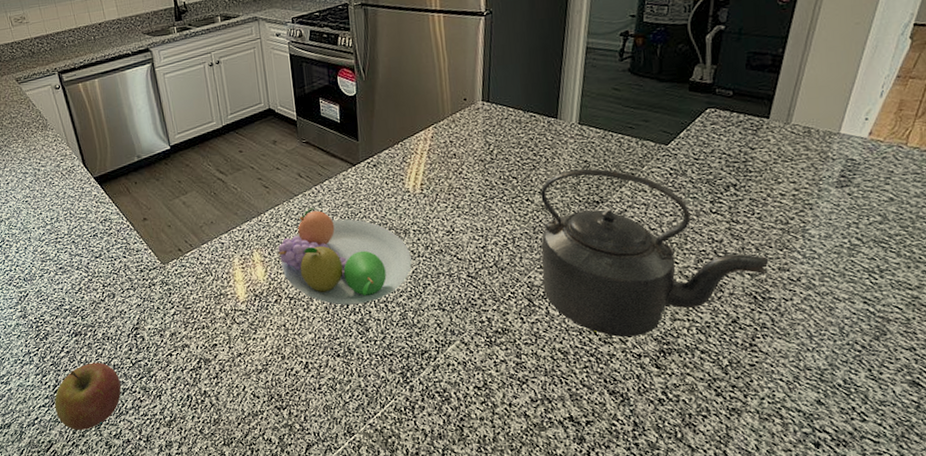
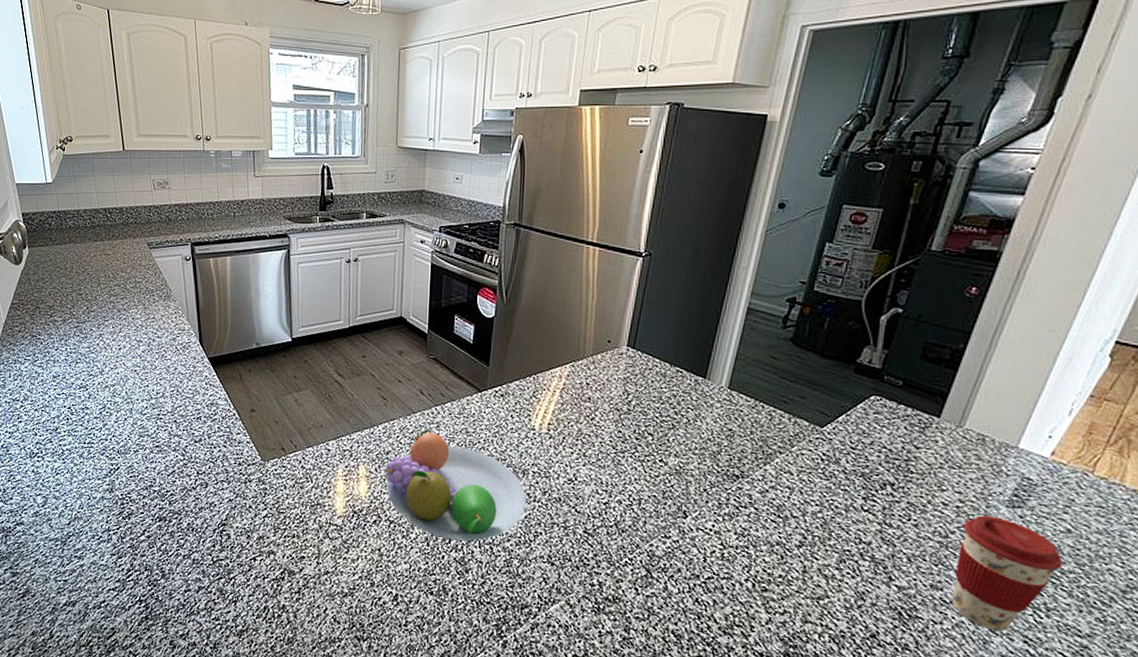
apple: present [54,362,122,430] -> none [124,552,198,624]
kettle: present [540,168,769,338] -> none [665,436,921,633]
coffee cup: none [798,198,889,298] -> present [951,515,1062,632]

